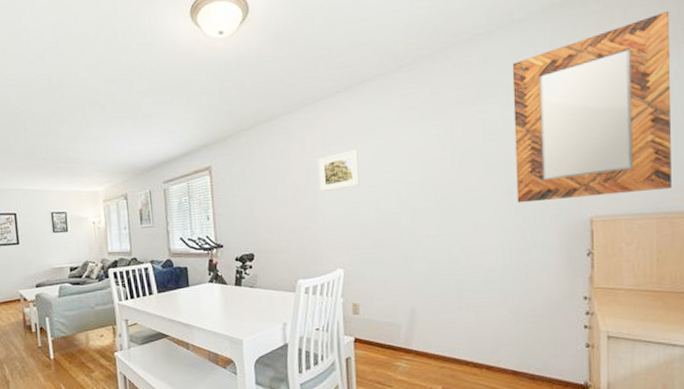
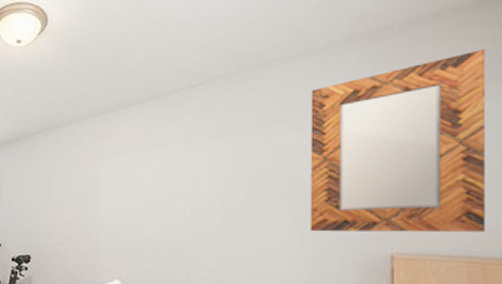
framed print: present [318,149,360,193] -> none [102,162,144,202]

